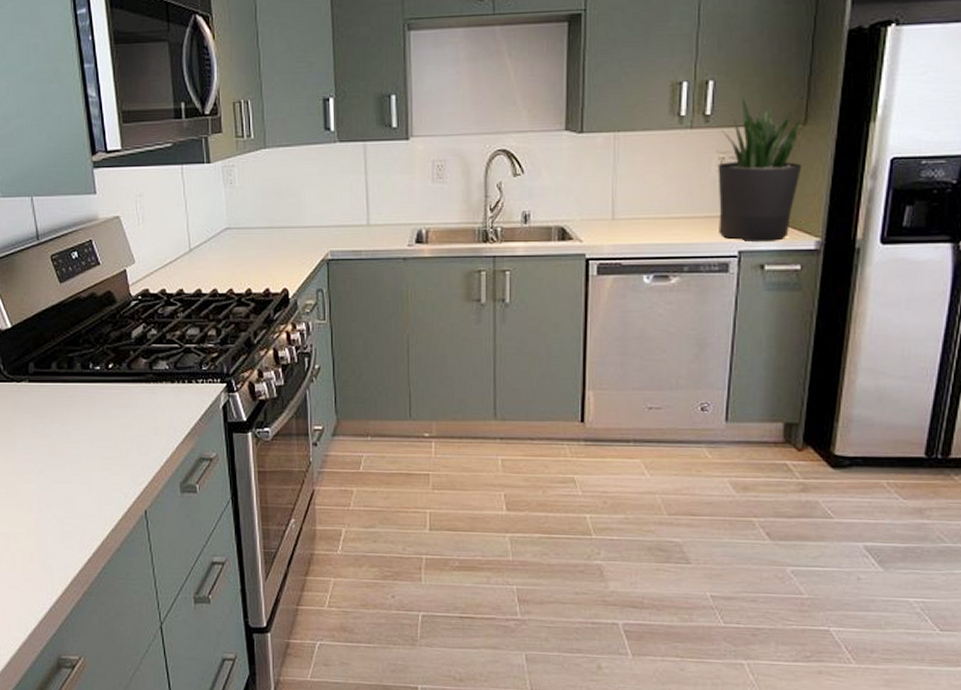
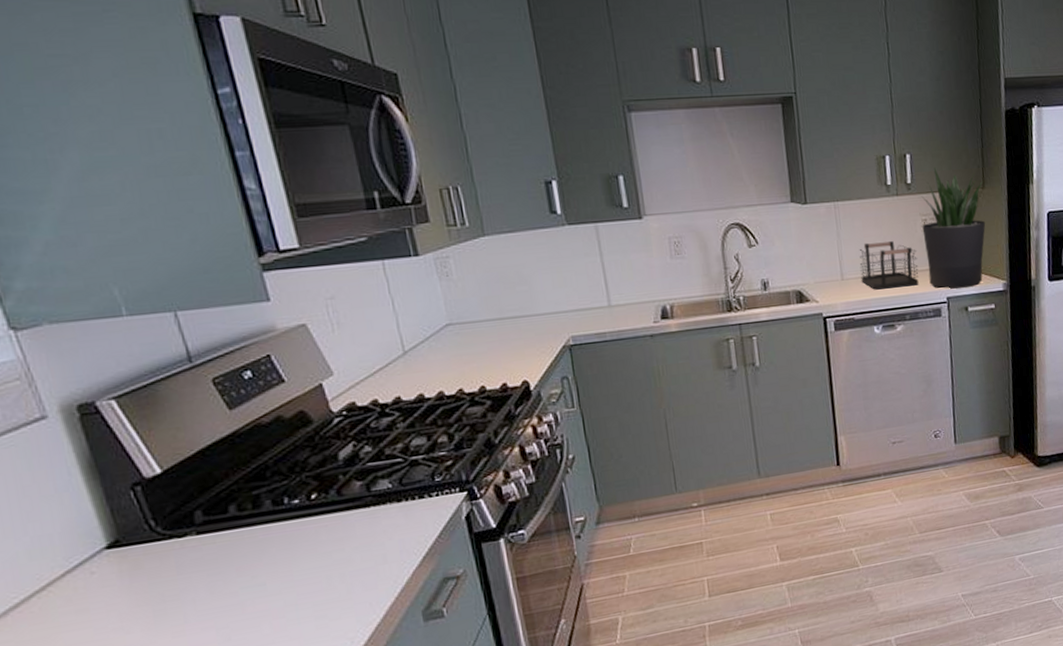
dish rack: none [635,179,707,234] -> present [859,240,919,290]

